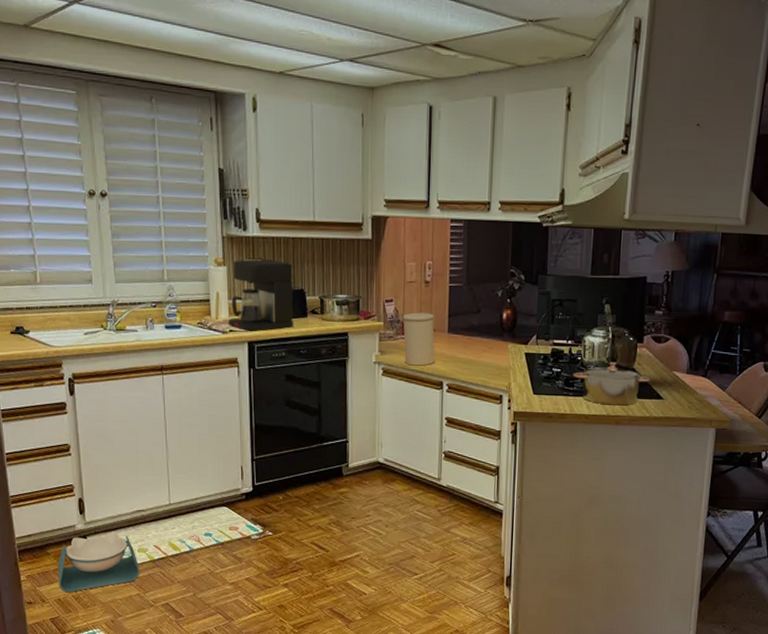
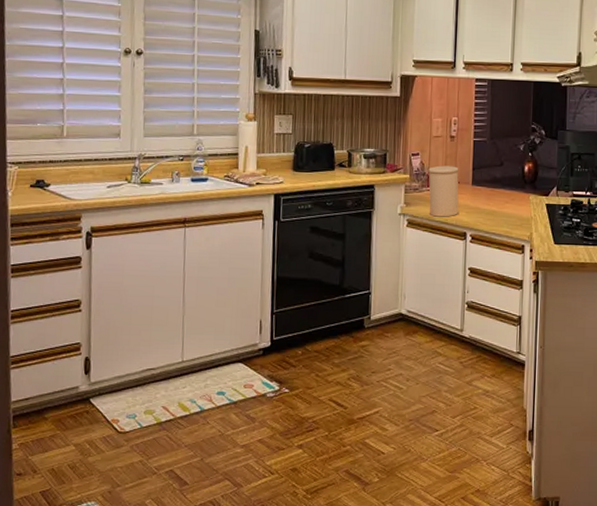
pet bowl: present [57,531,140,593] -> none [53,392,145,462]
coffee maker: present [229,259,293,331] -> none [256,114,322,184]

